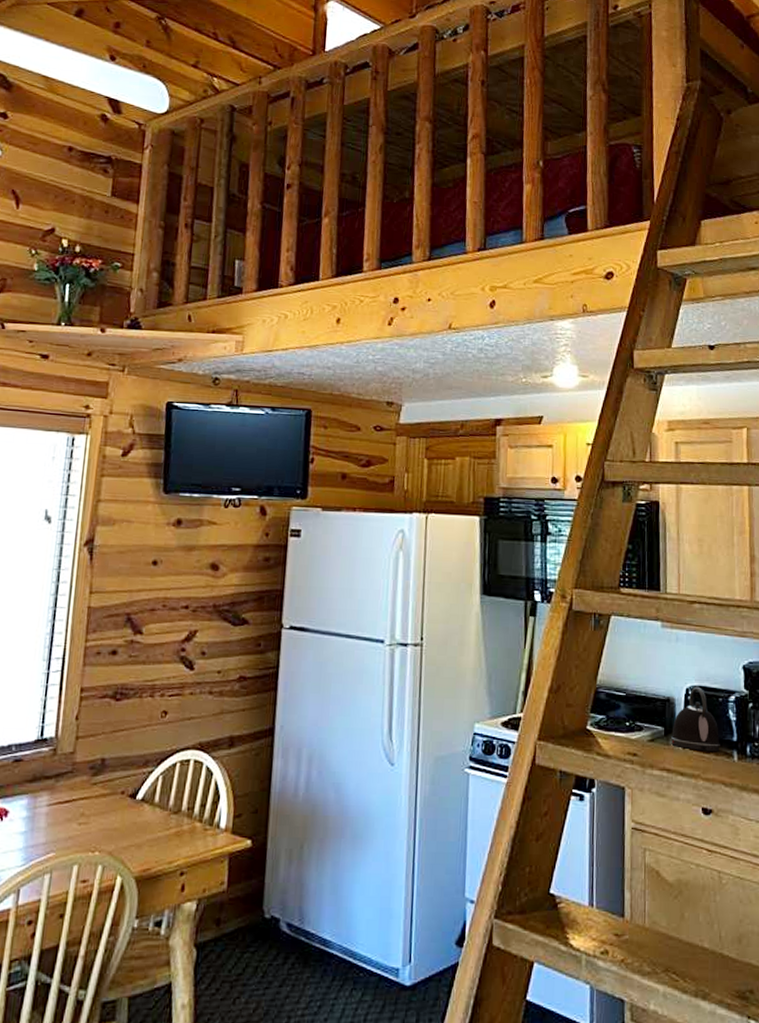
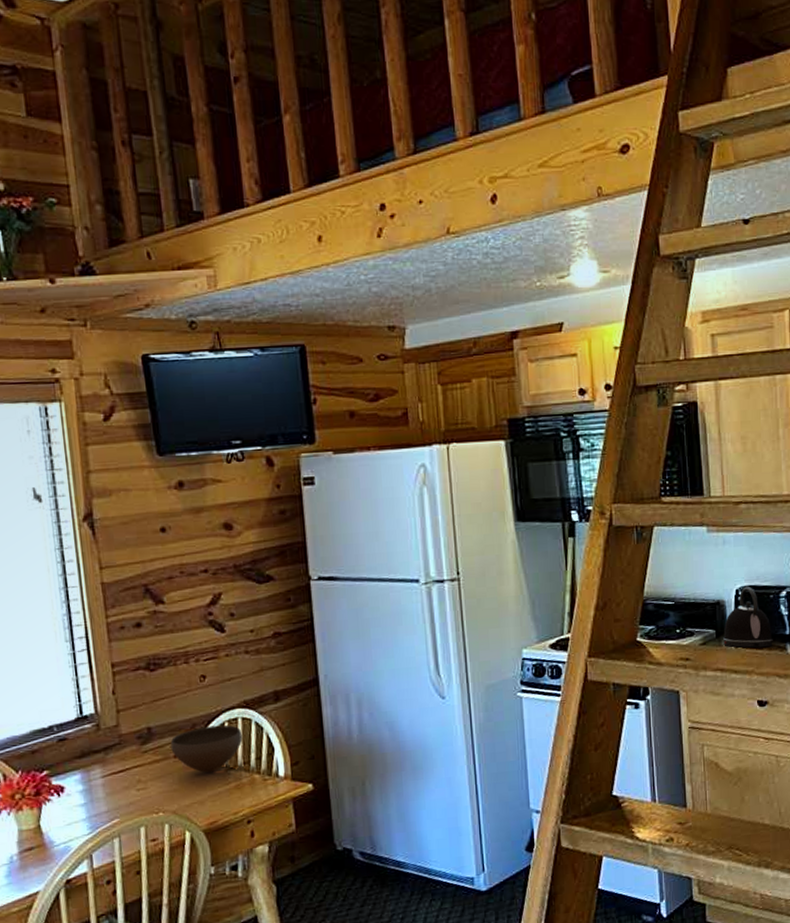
bowl: none [120,764,192,814] -> present [170,725,243,773]

